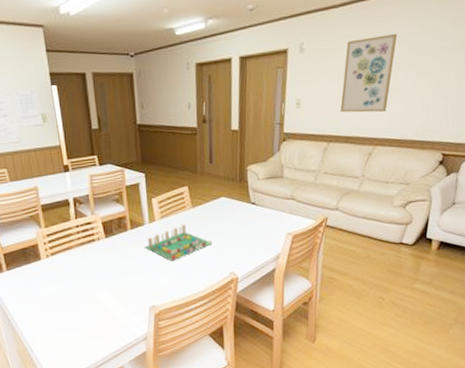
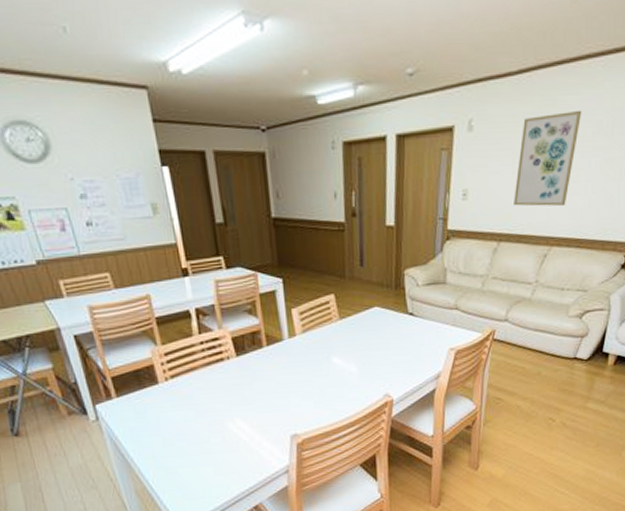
board game: present [145,224,213,262] -> none [284,338,364,383]

